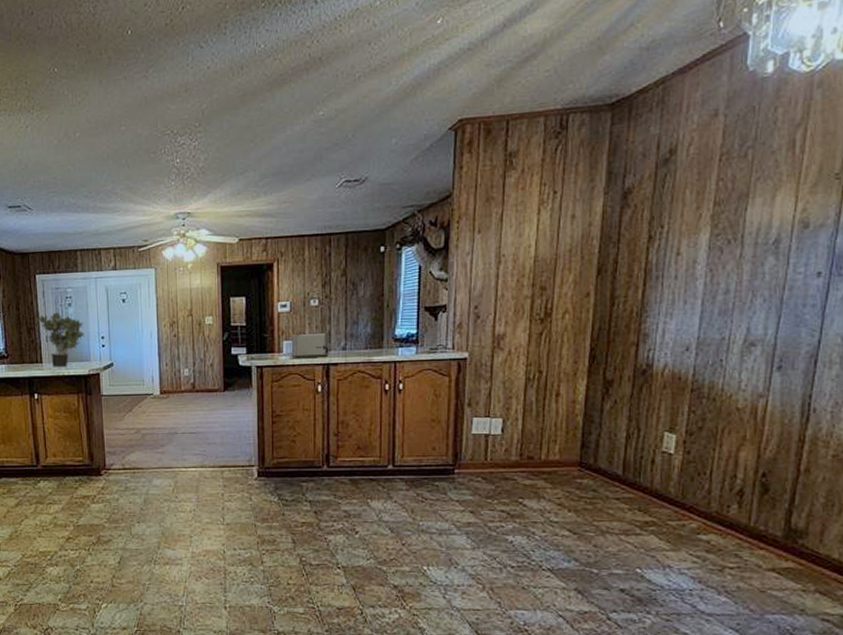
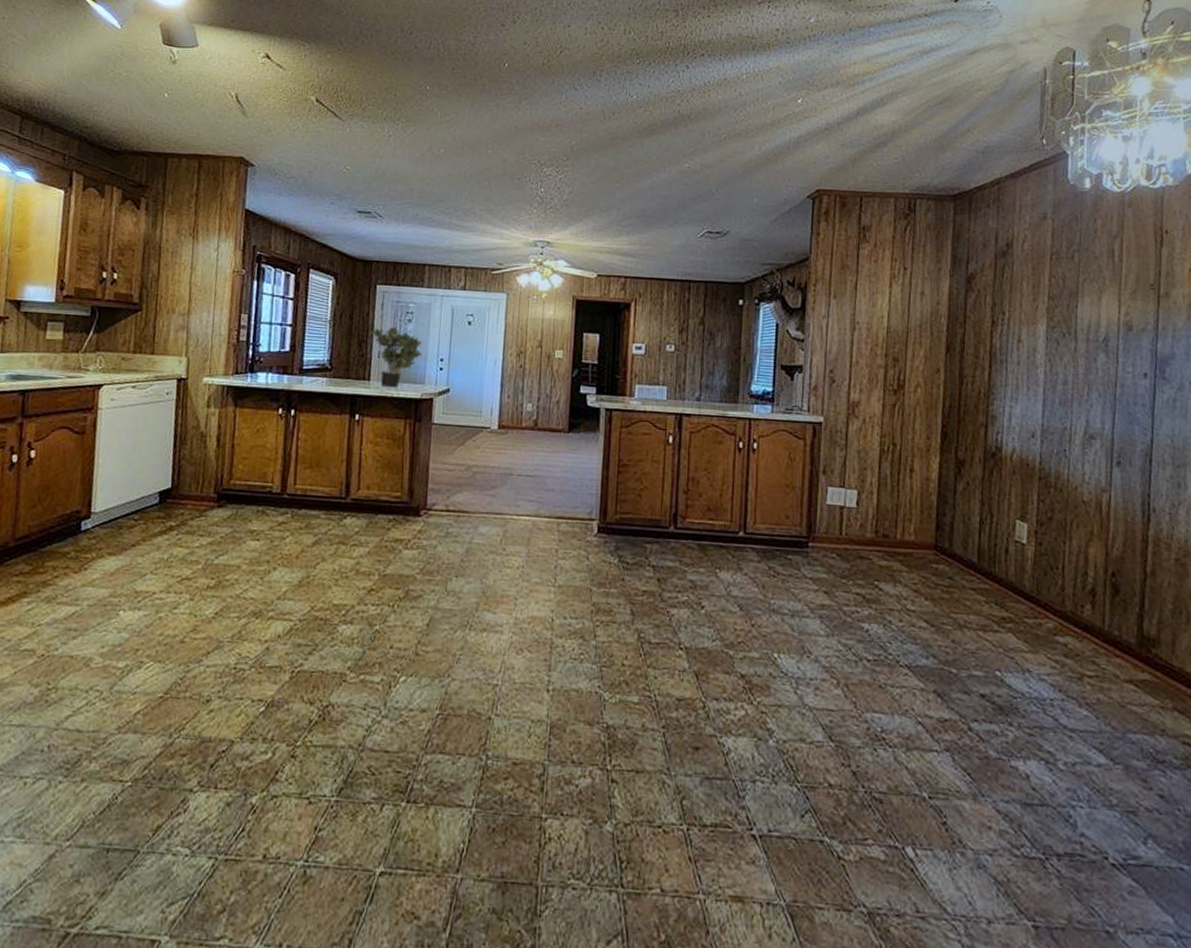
toaster: present [291,332,330,359] -> none [643,379,685,408]

